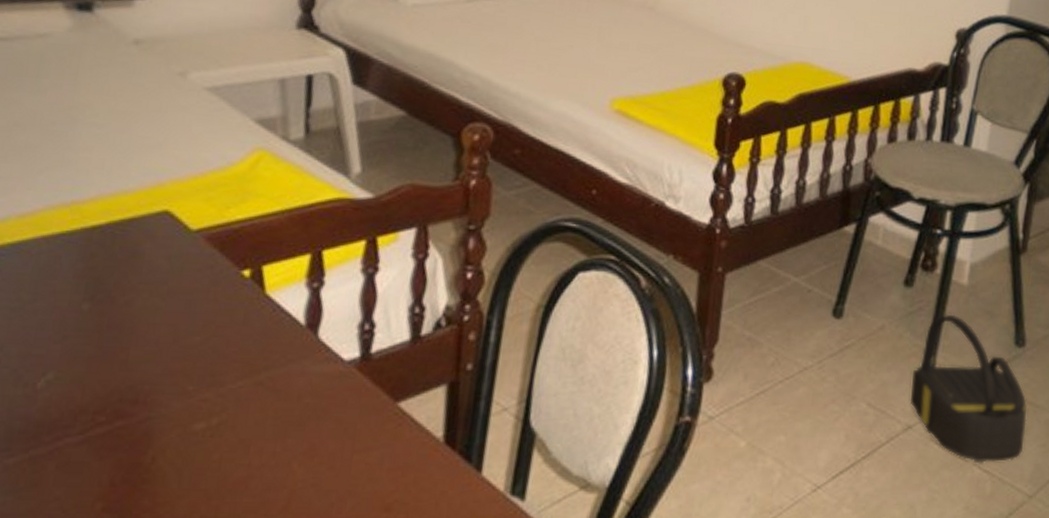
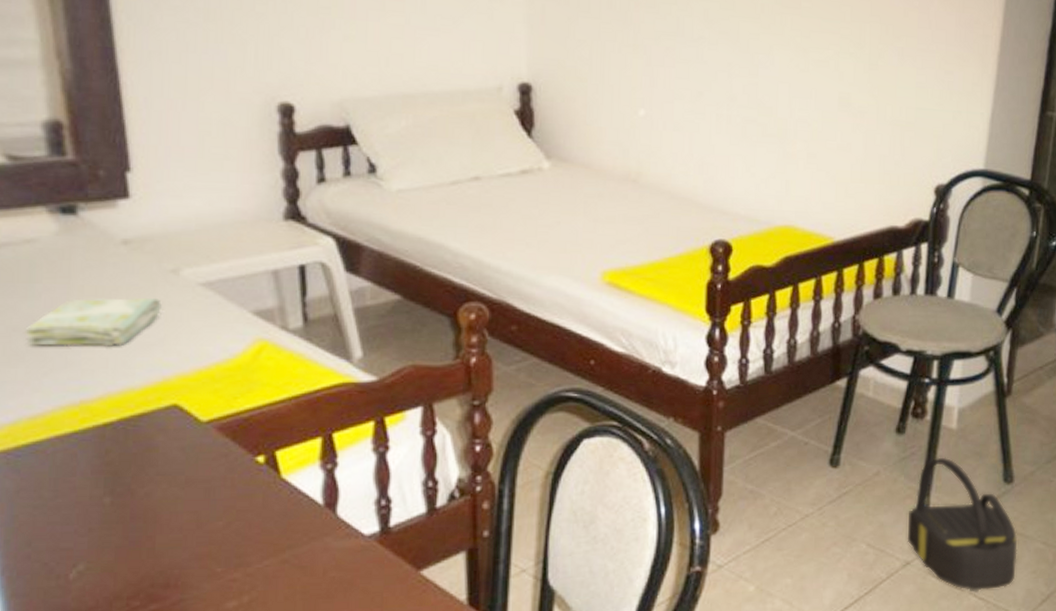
towel: none [25,96,166,147] -> present [24,297,162,347]

